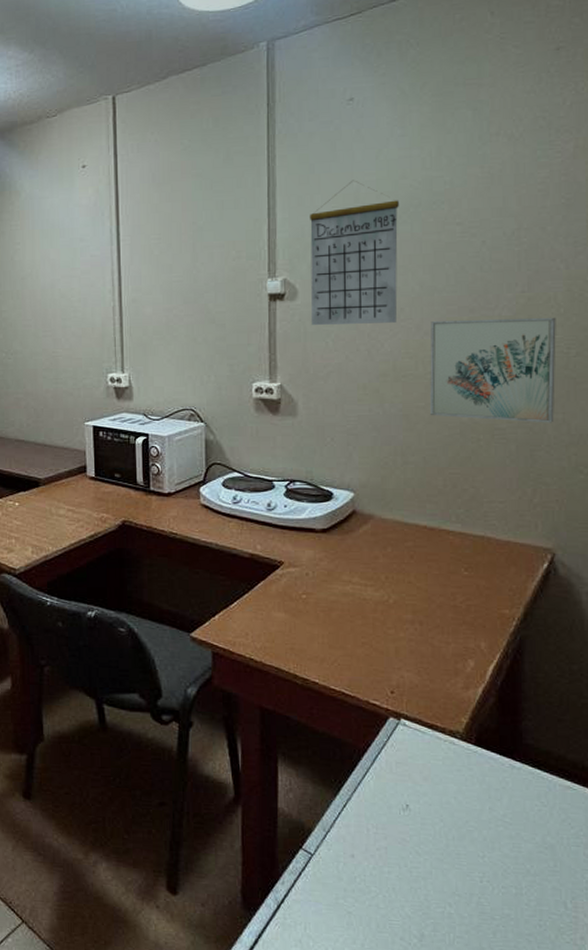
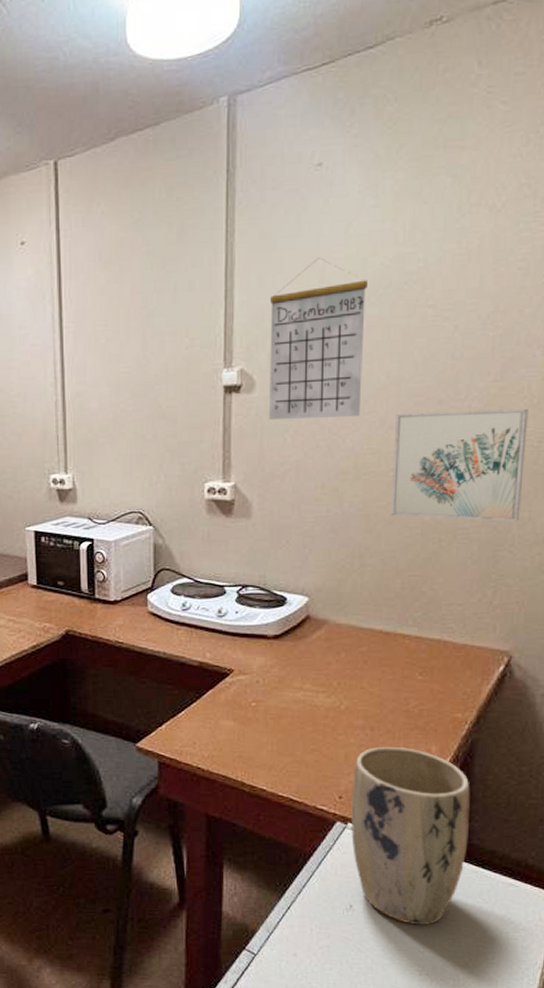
plant pot: none [403,642,522,829] -> present [351,747,470,926]

